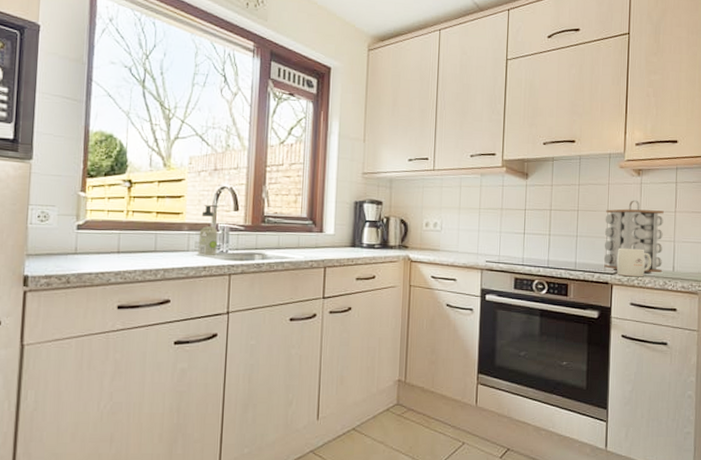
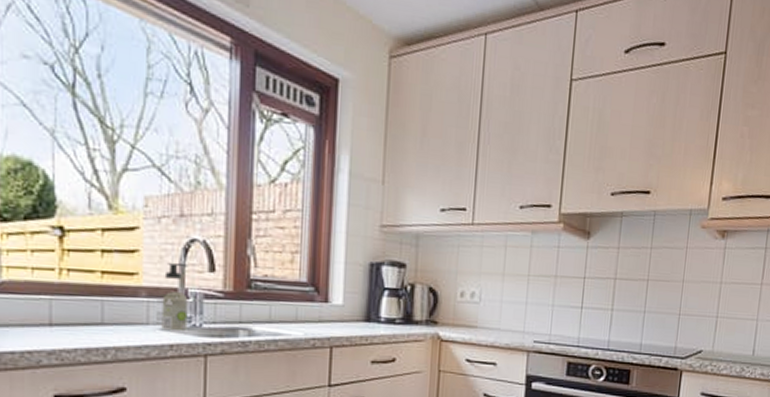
spice rack: present [603,199,664,274] -> none [674,267,749,359]
mug: present [616,248,651,277] -> none [688,326,730,362]

